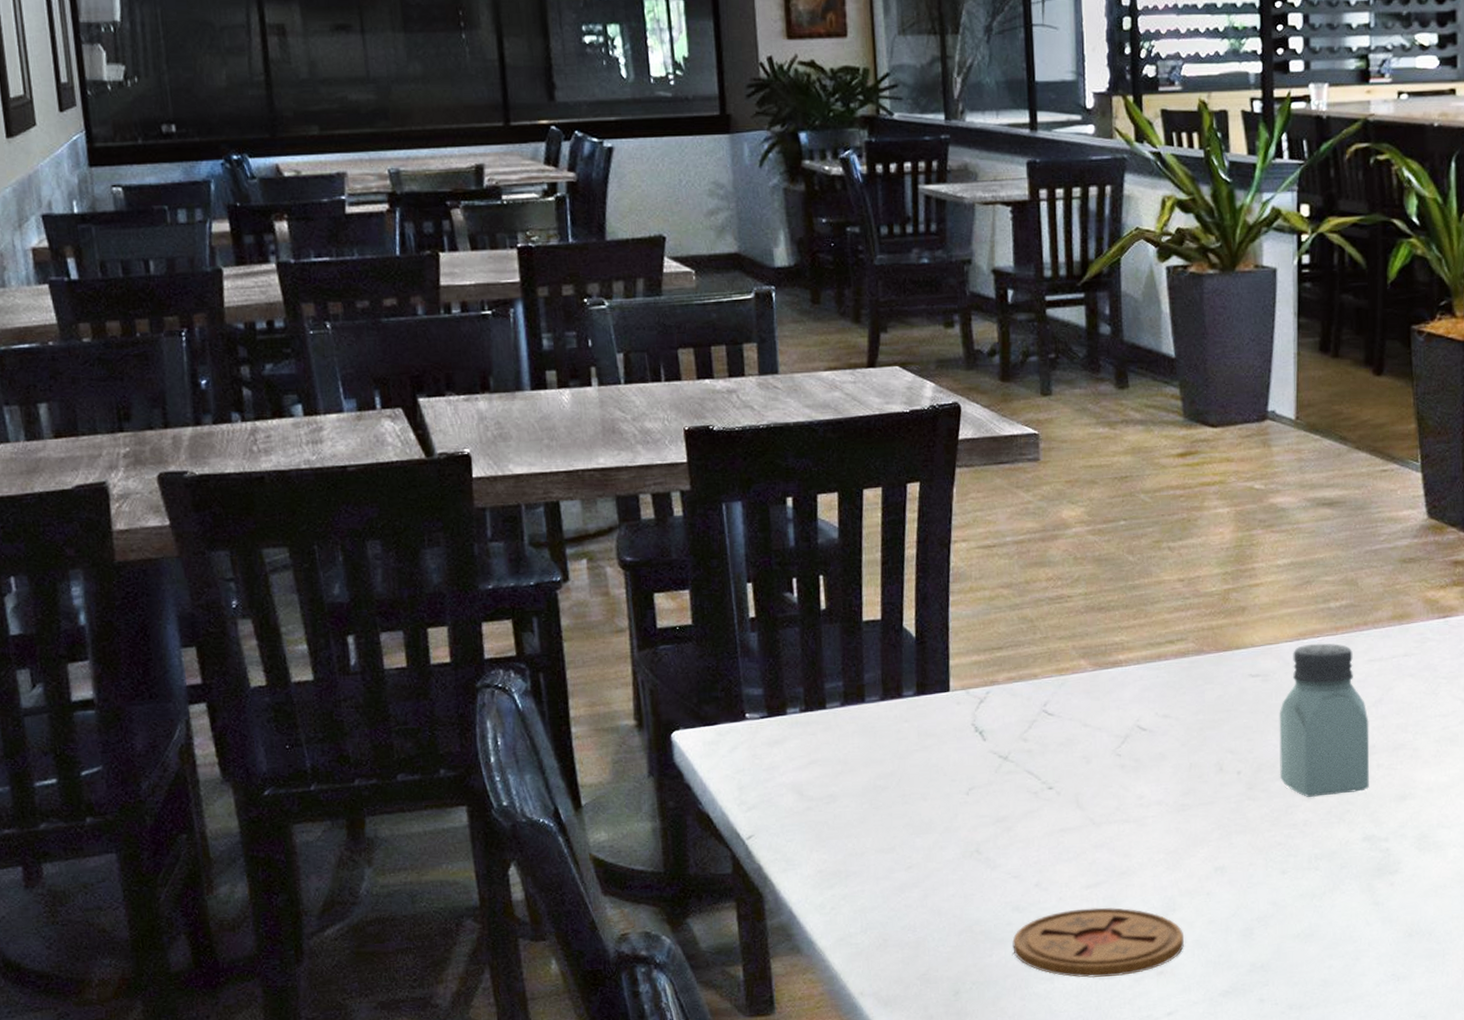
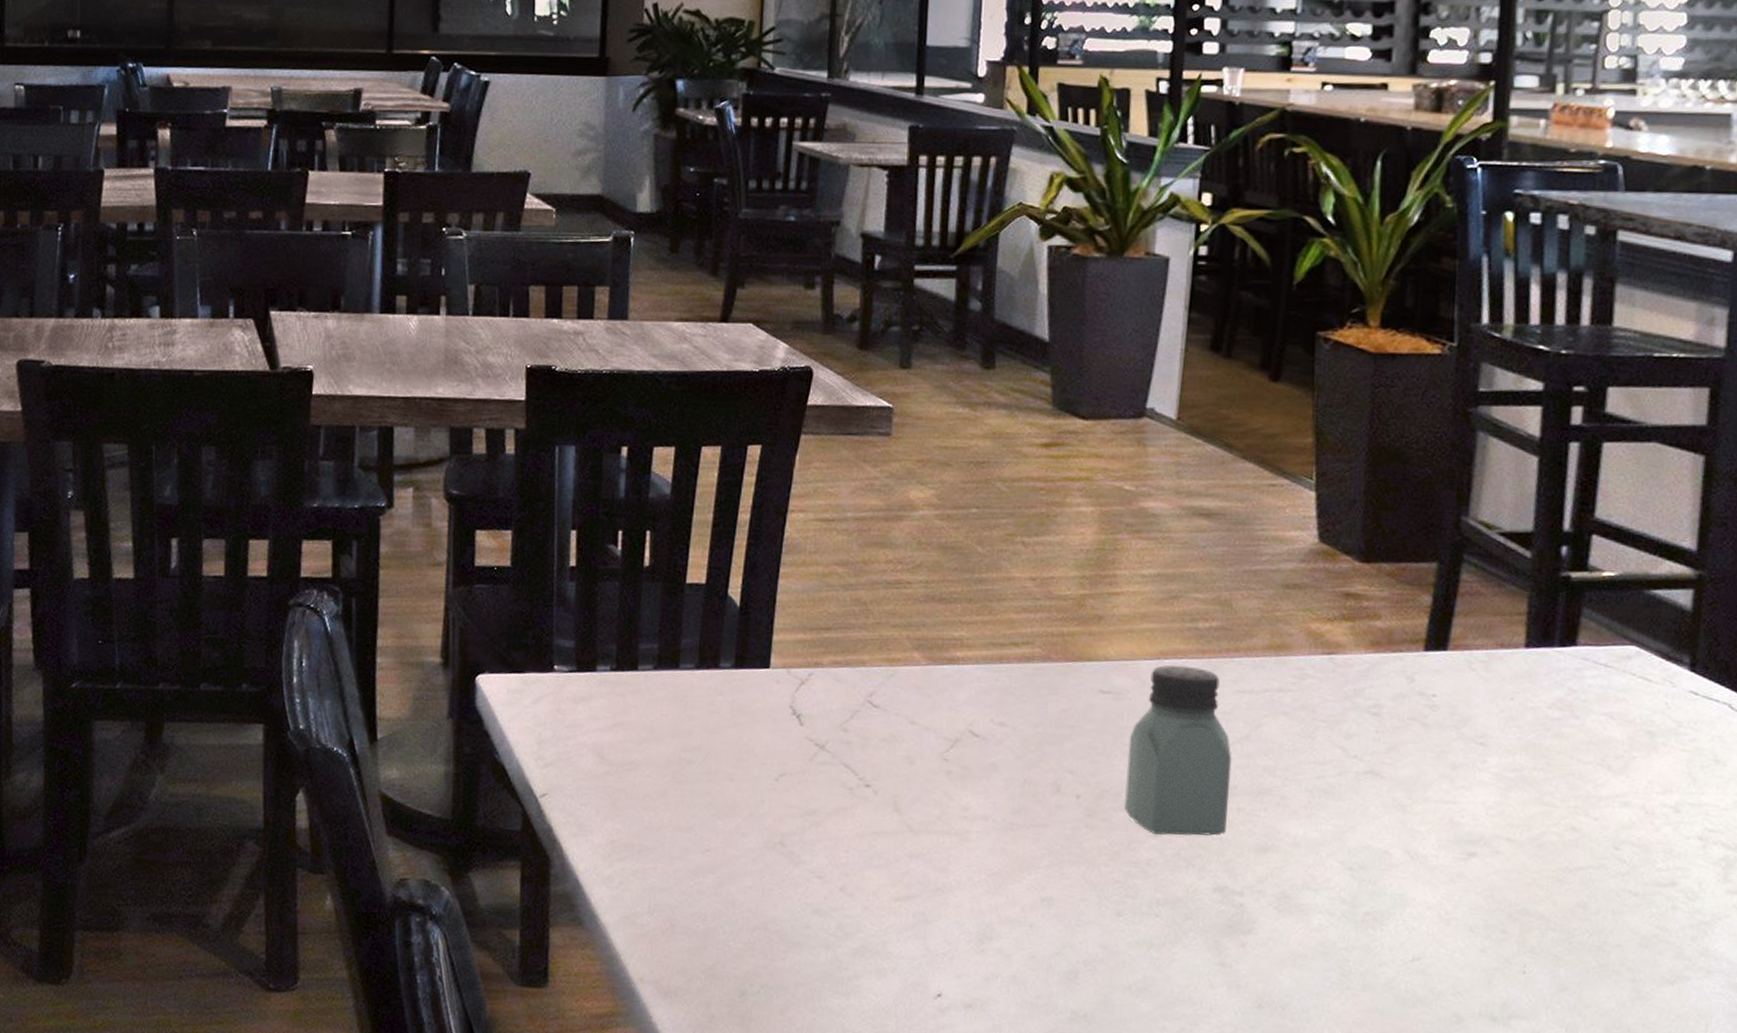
coaster: present [1012,907,1184,978] -> none [808,921,999,1003]

